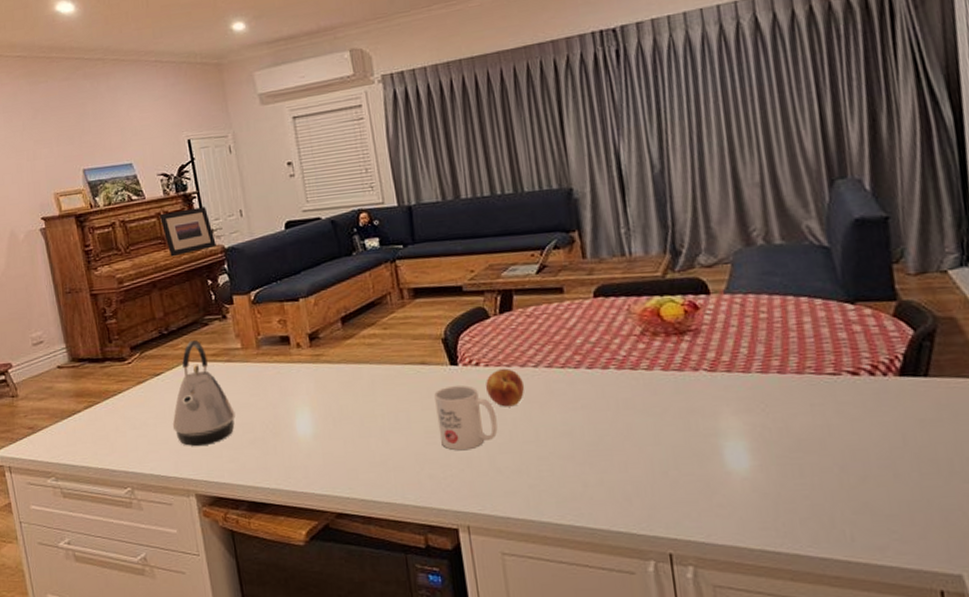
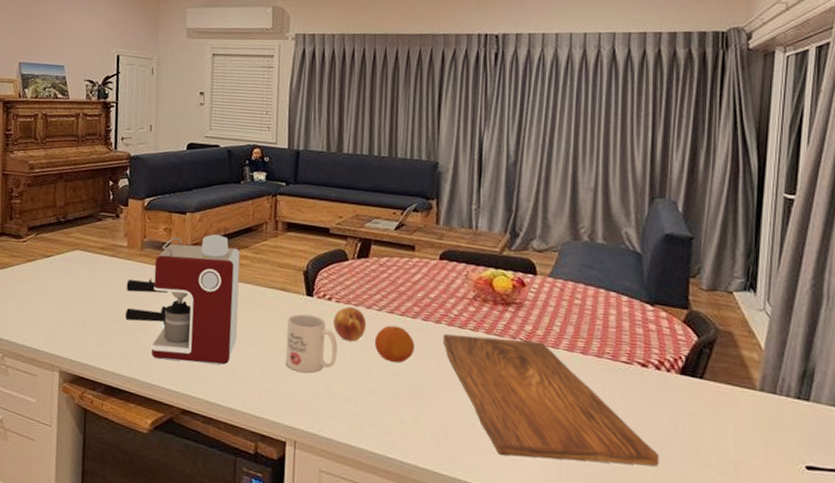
picture frame: present [160,207,216,257] -> none [78,114,124,155]
kettle: present [172,340,235,446] -> none [51,232,110,328]
coffee maker: none [249,316,382,464] -> present [124,234,241,365]
fruit: none [536,380,584,421] -> present [374,325,415,363]
cutting board: none [613,368,892,502] -> present [442,334,660,466]

